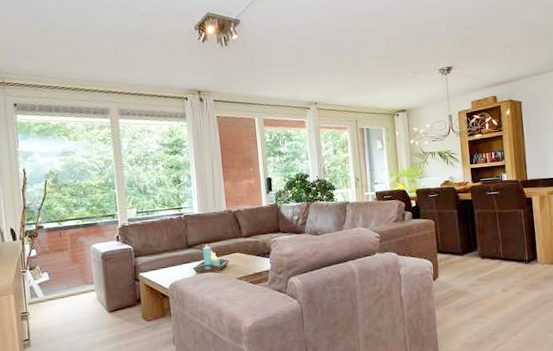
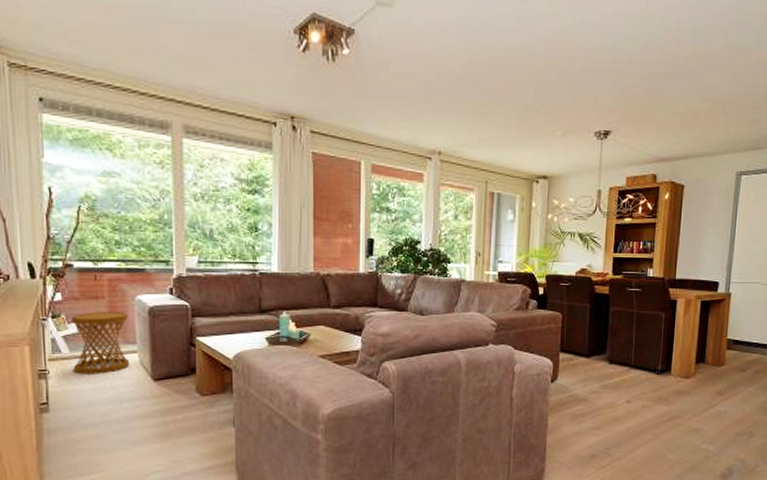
side table: none [44,259,90,313] -> present [71,312,130,374]

